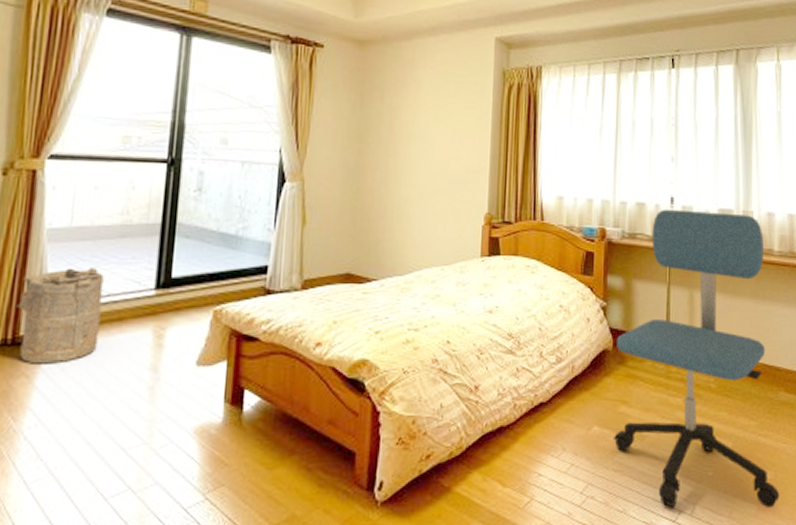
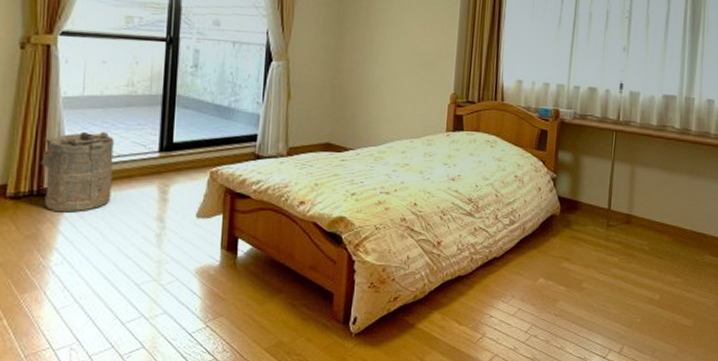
office chair: present [613,209,780,509] -> none [555,94,702,350]

